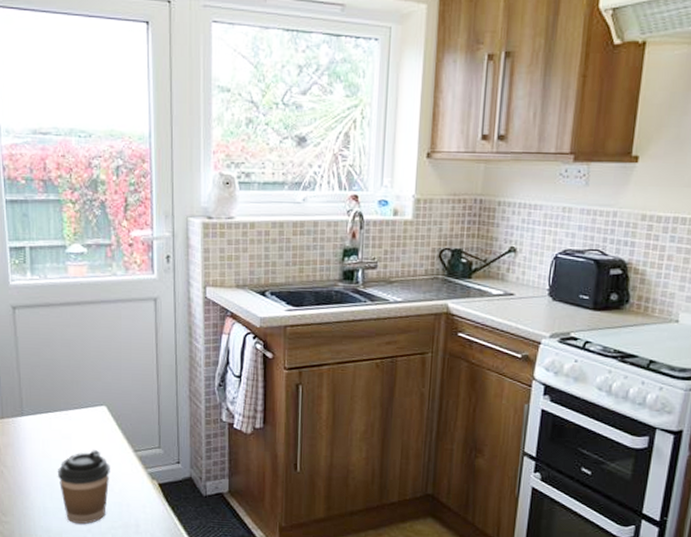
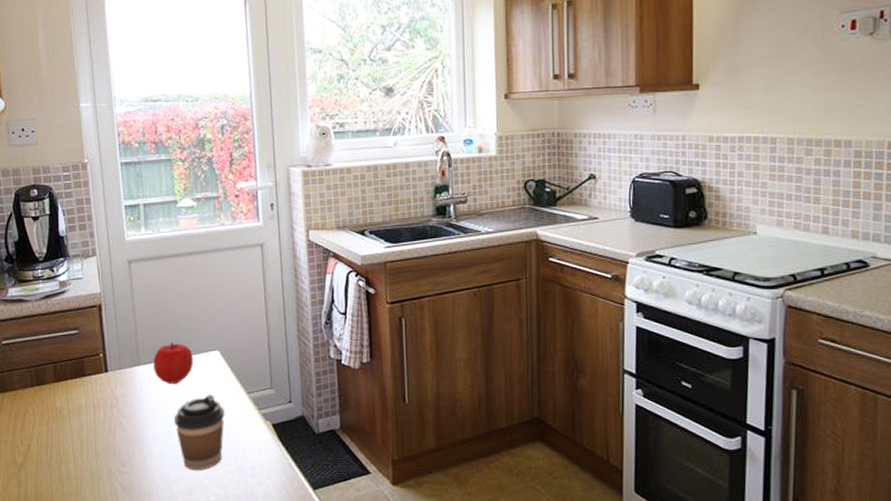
fruit: none [37,394,79,437] -> present [153,342,193,384]

